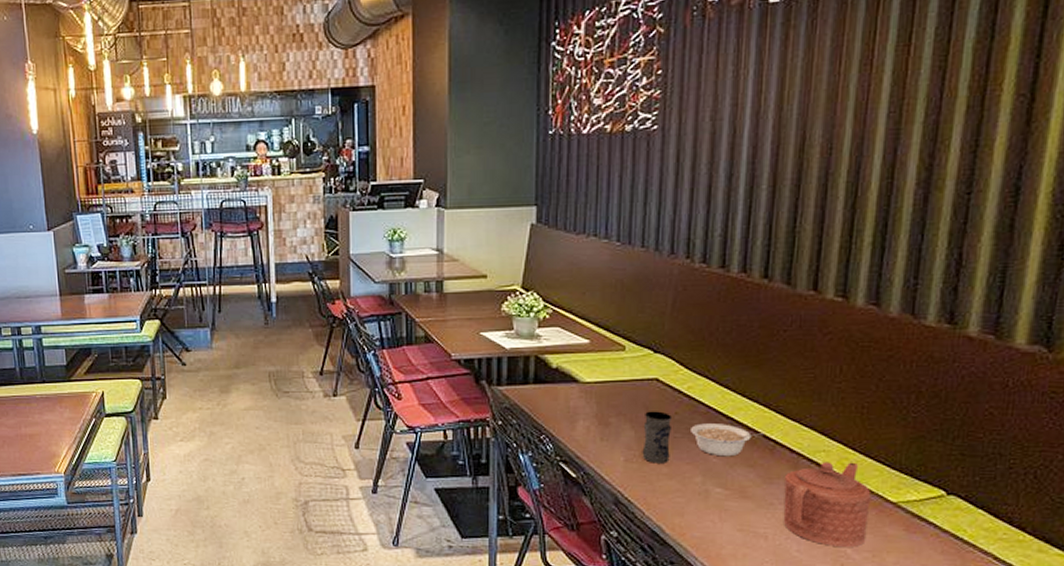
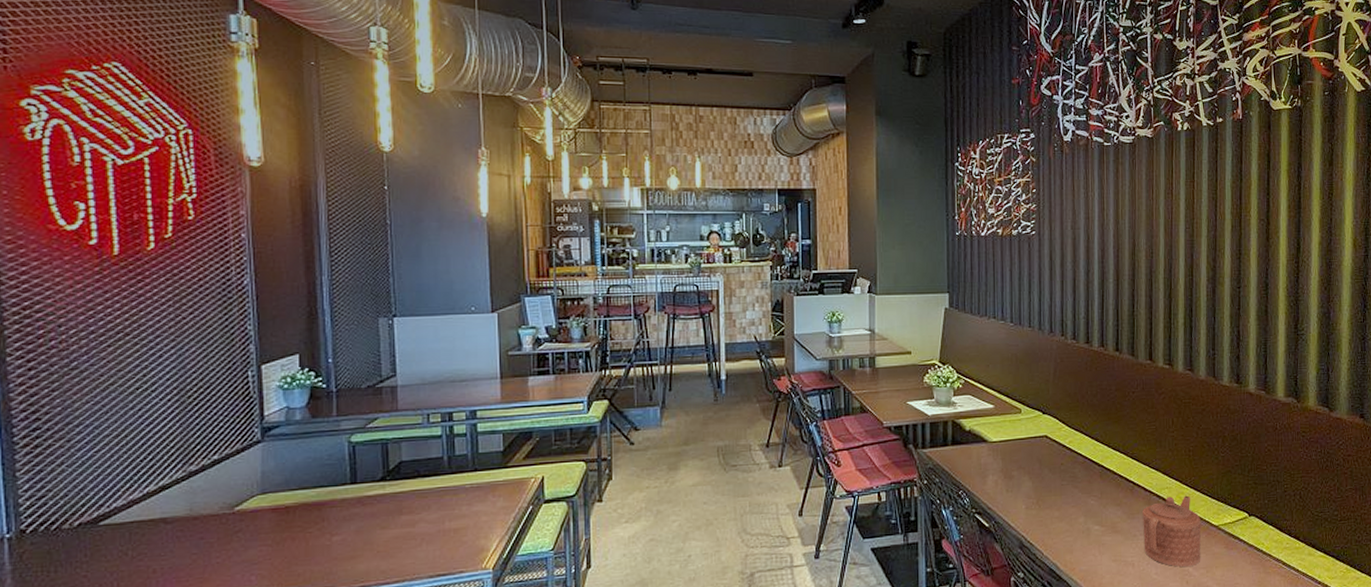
jar: present [642,411,671,463] -> none [1038,463,1060,509]
legume: present [691,423,765,457] -> none [1073,470,1126,499]

